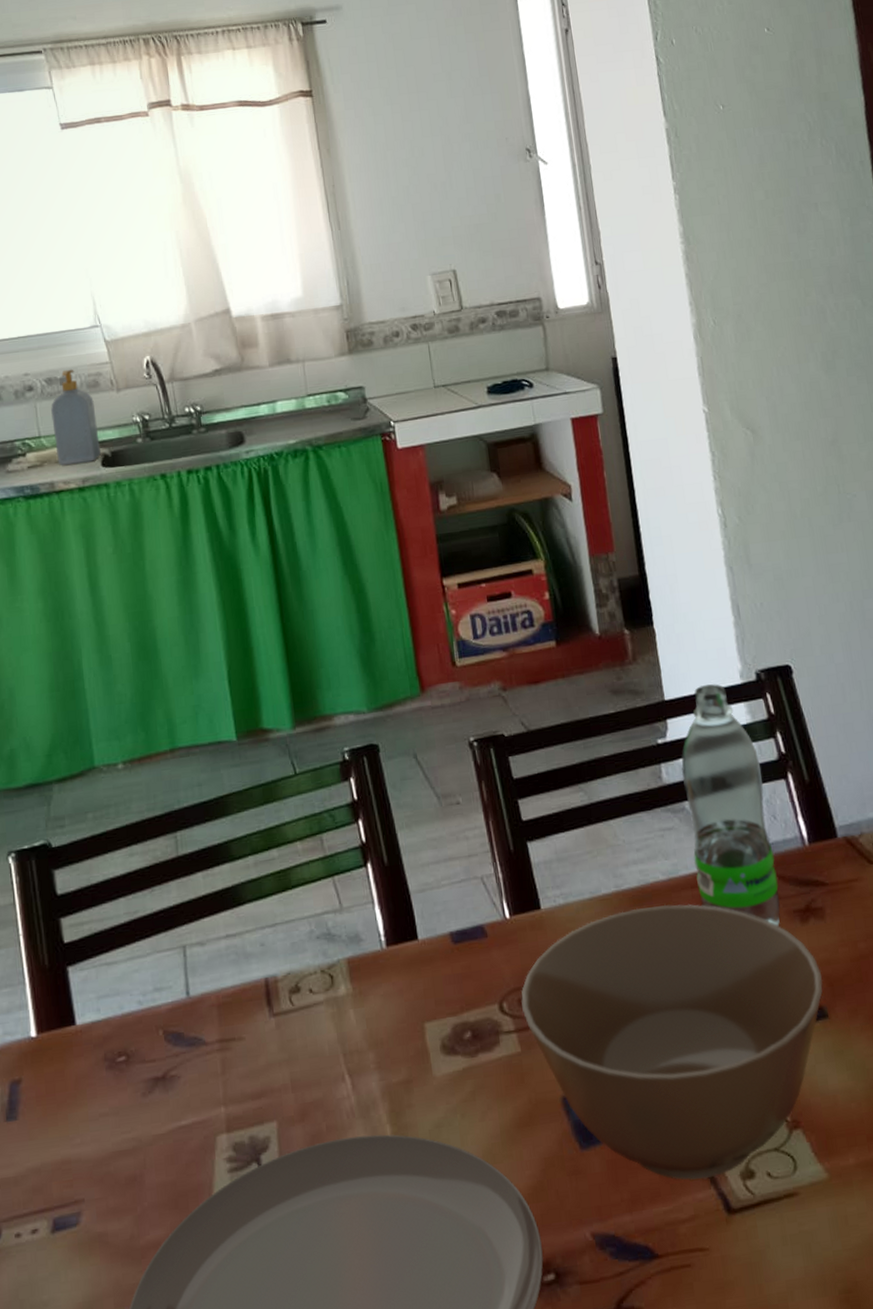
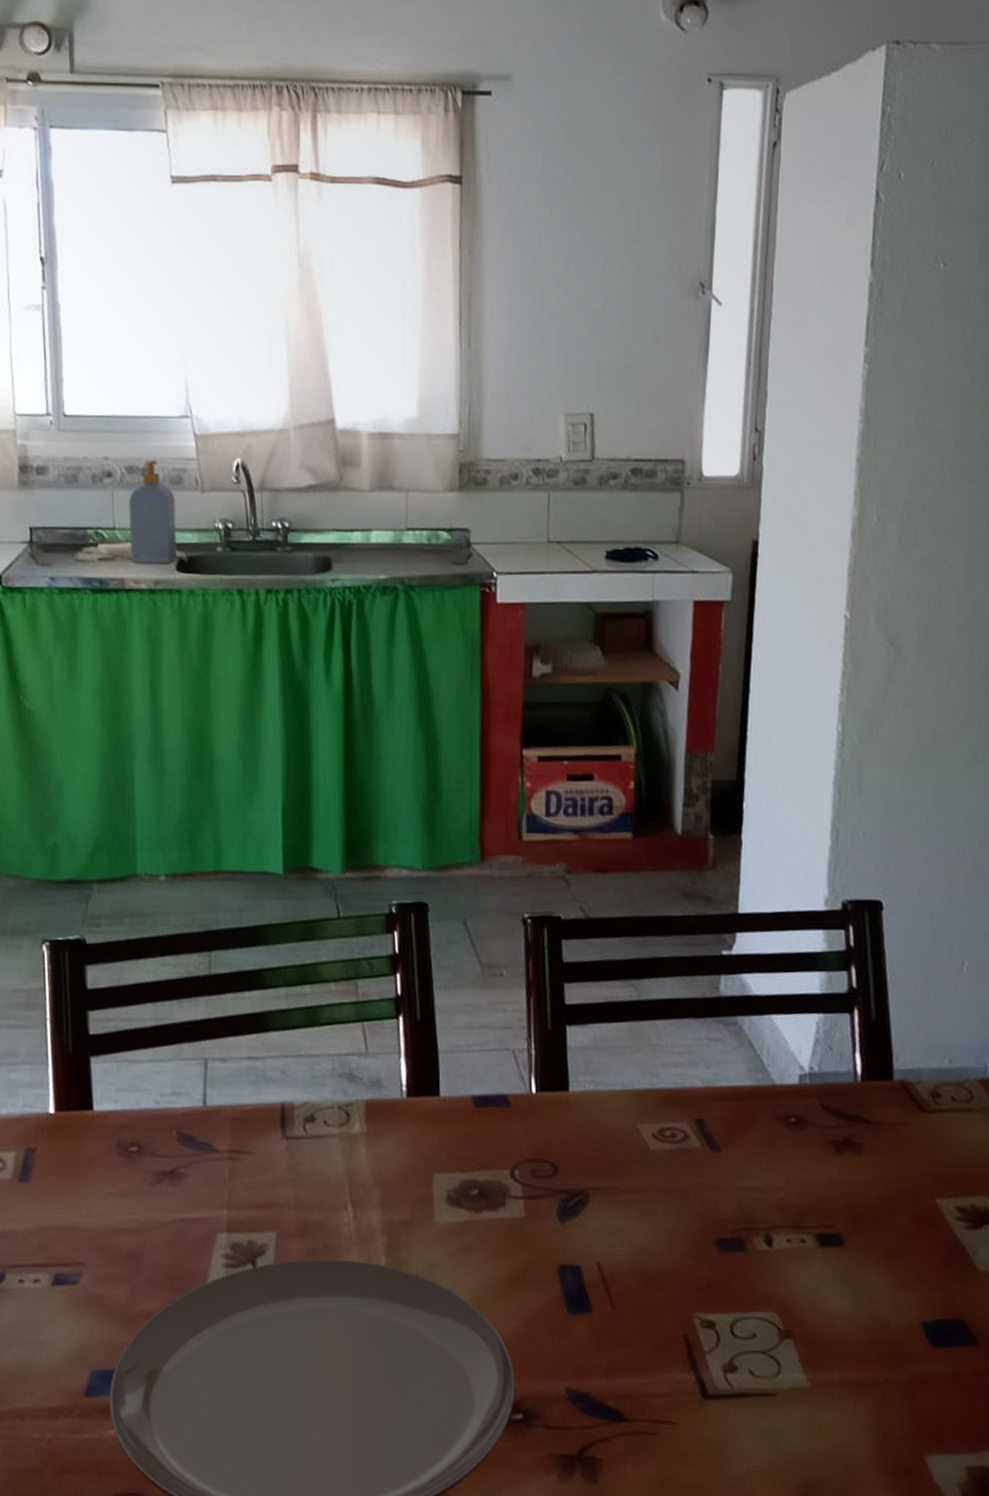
bowl: present [521,903,823,1180] -> none [533,1108,846,1364]
bottle: present [681,684,781,927] -> none [735,905,827,1153]

